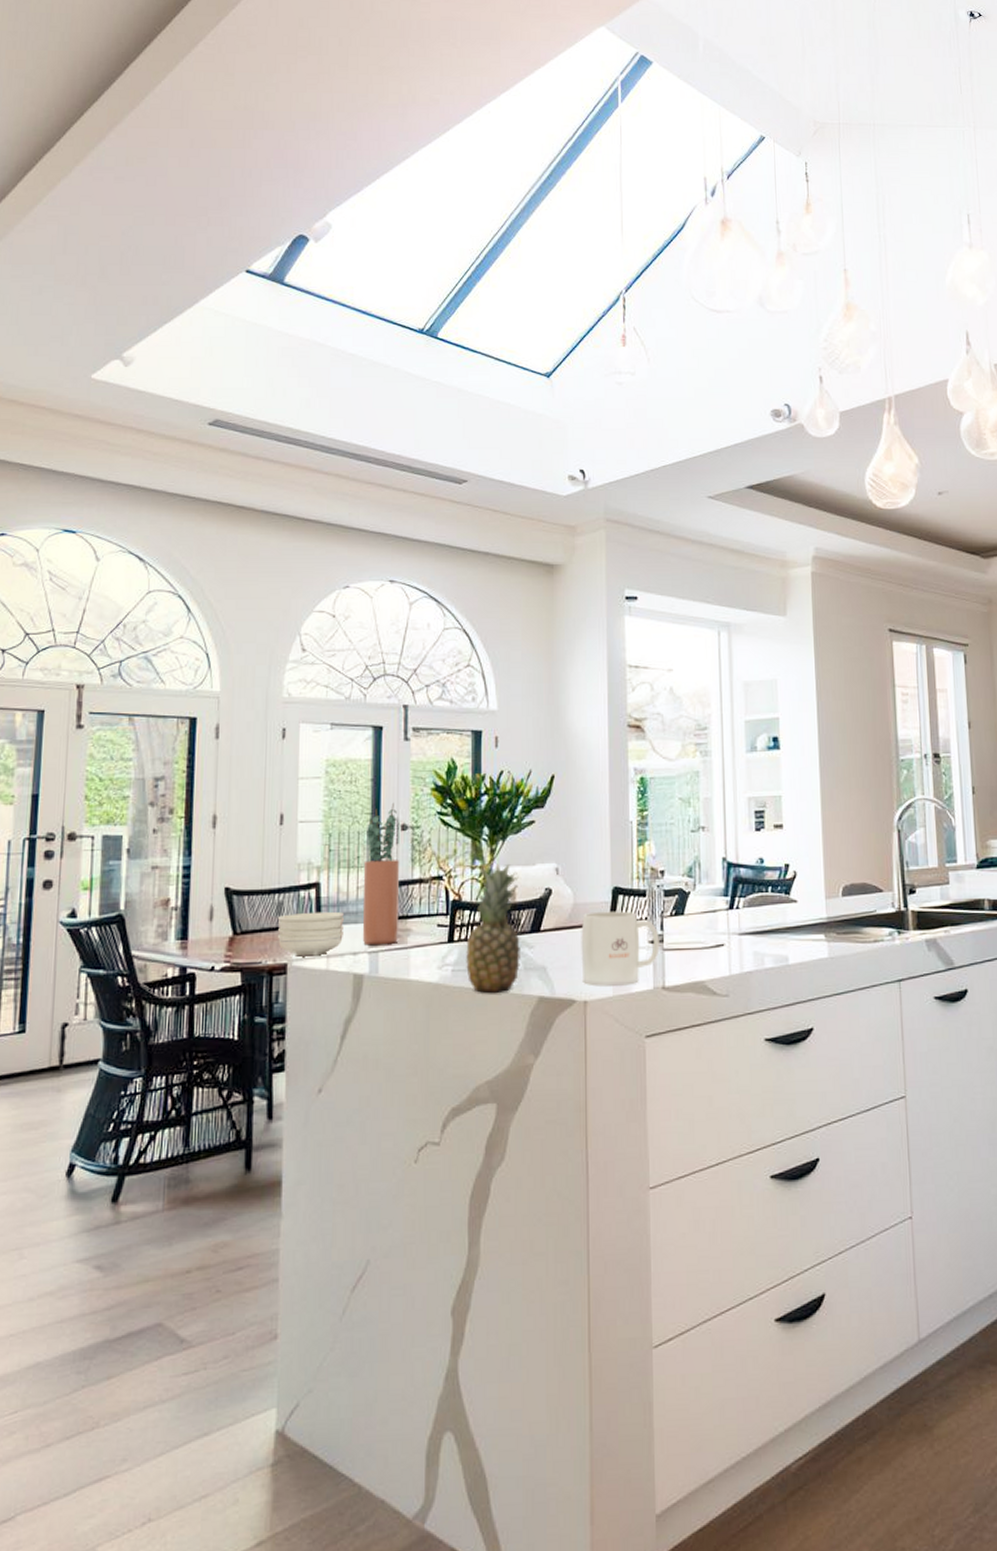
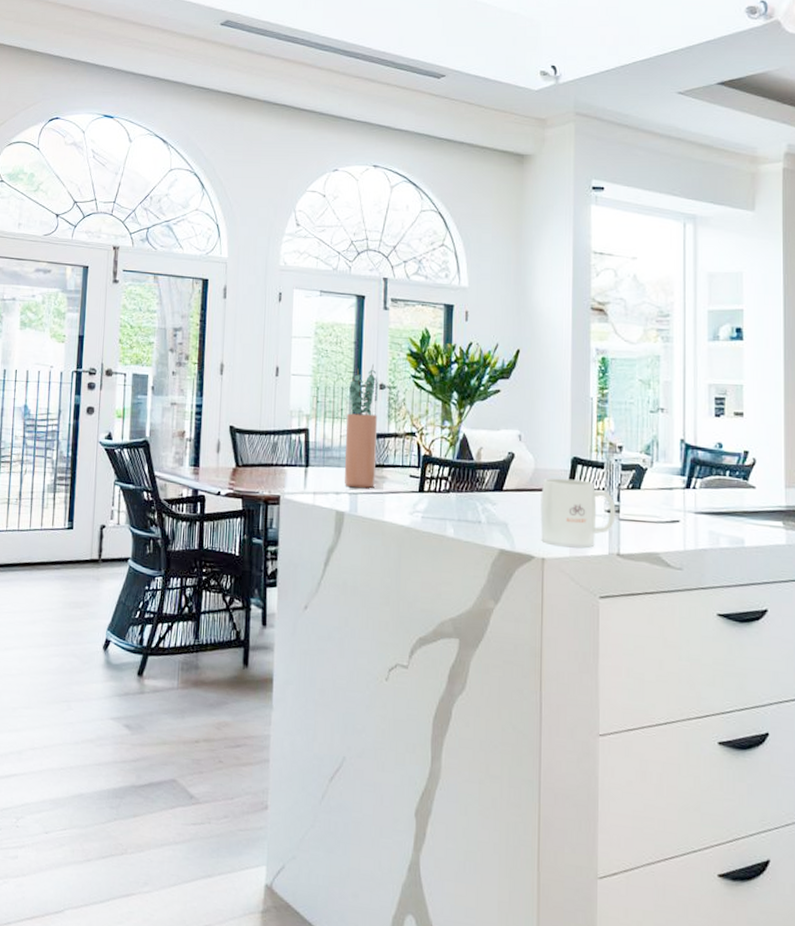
bowl: present [277,911,345,957] -> none [272,453,329,492]
fruit: present [466,863,520,994] -> none [434,426,484,543]

